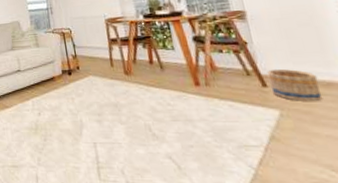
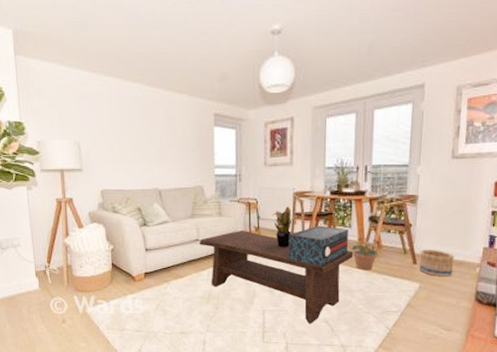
coffee table: none [21,58,185,161] -> present [199,230,354,325]
potted plant: none [87,33,115,74] -> present [271,206,299,247]
decorative box: none [107,50,177,94] -> present [288,225,348,267]
potted plant: none [179,59,215,96] -> present [350,237,380,271]

